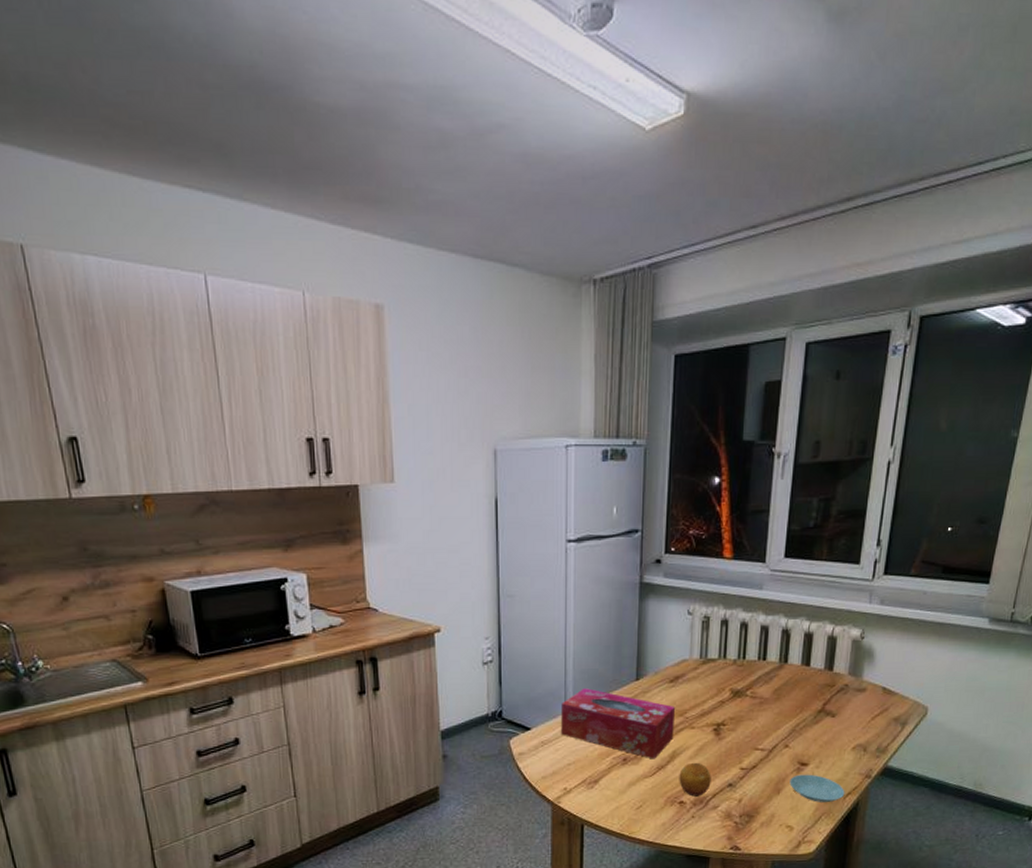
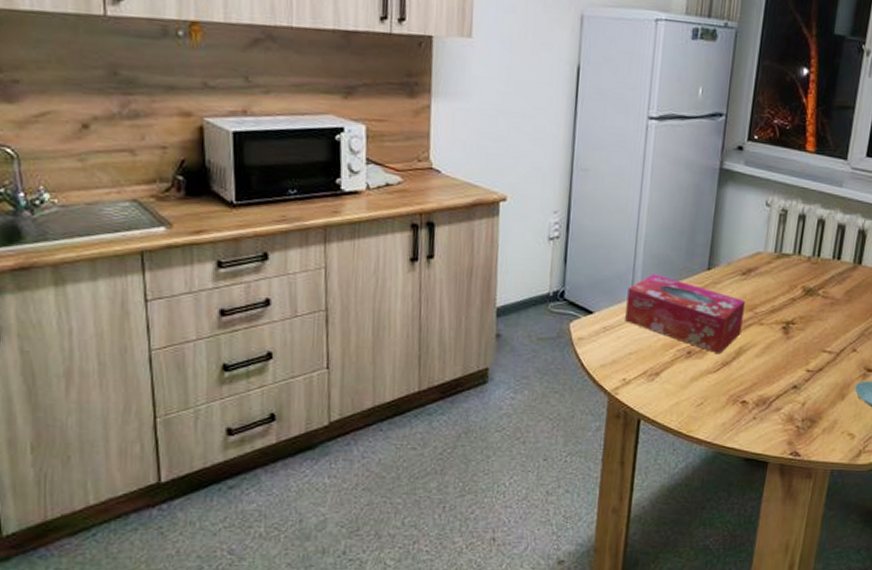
fruit: present [679,762,711,797] -> none [743,360,777,397]

